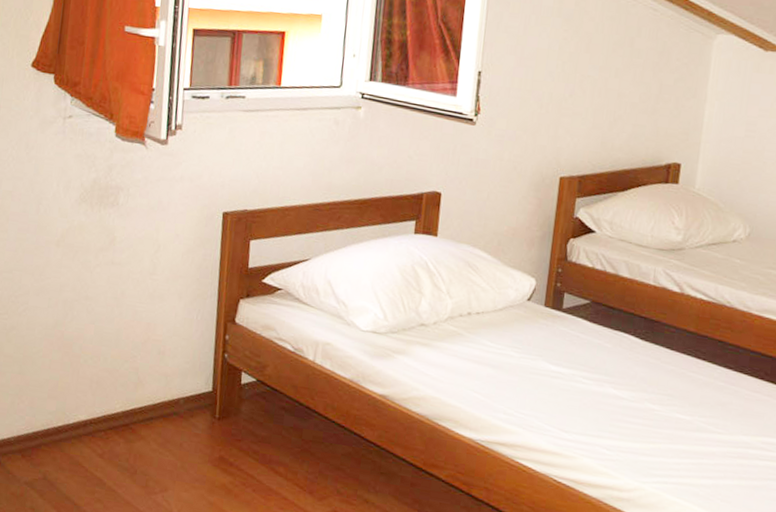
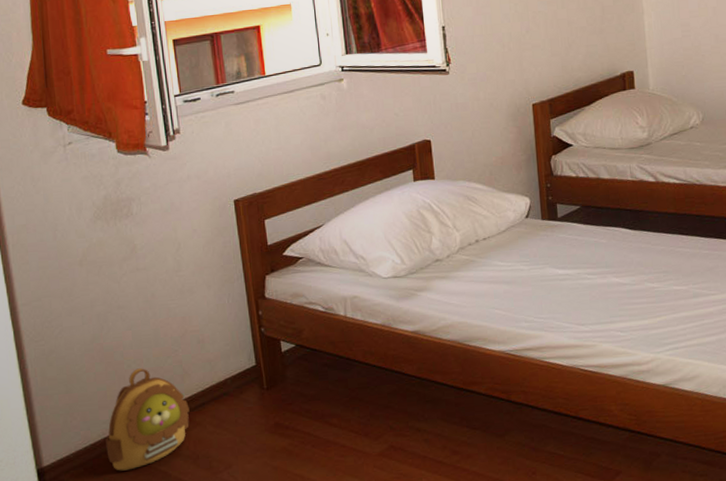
backpack: none [47,365,137,468] -> present [105,368,190,471]

